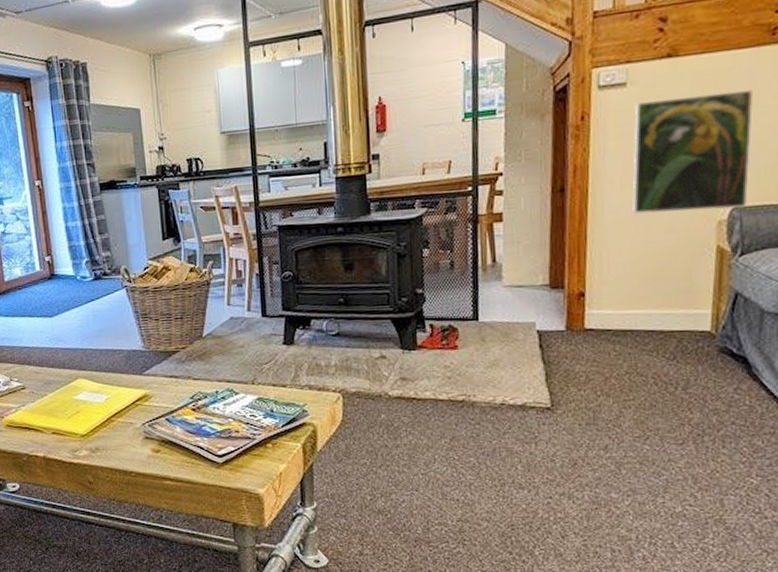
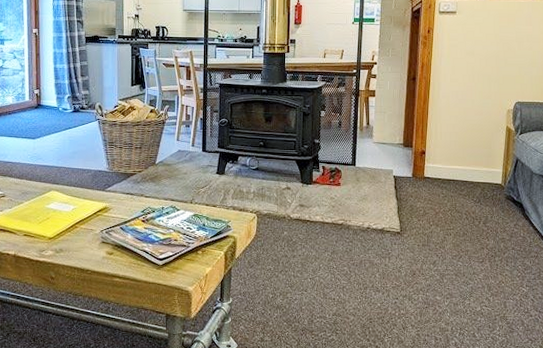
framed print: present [632,89,754,214] -> none [457,26,530,103]

